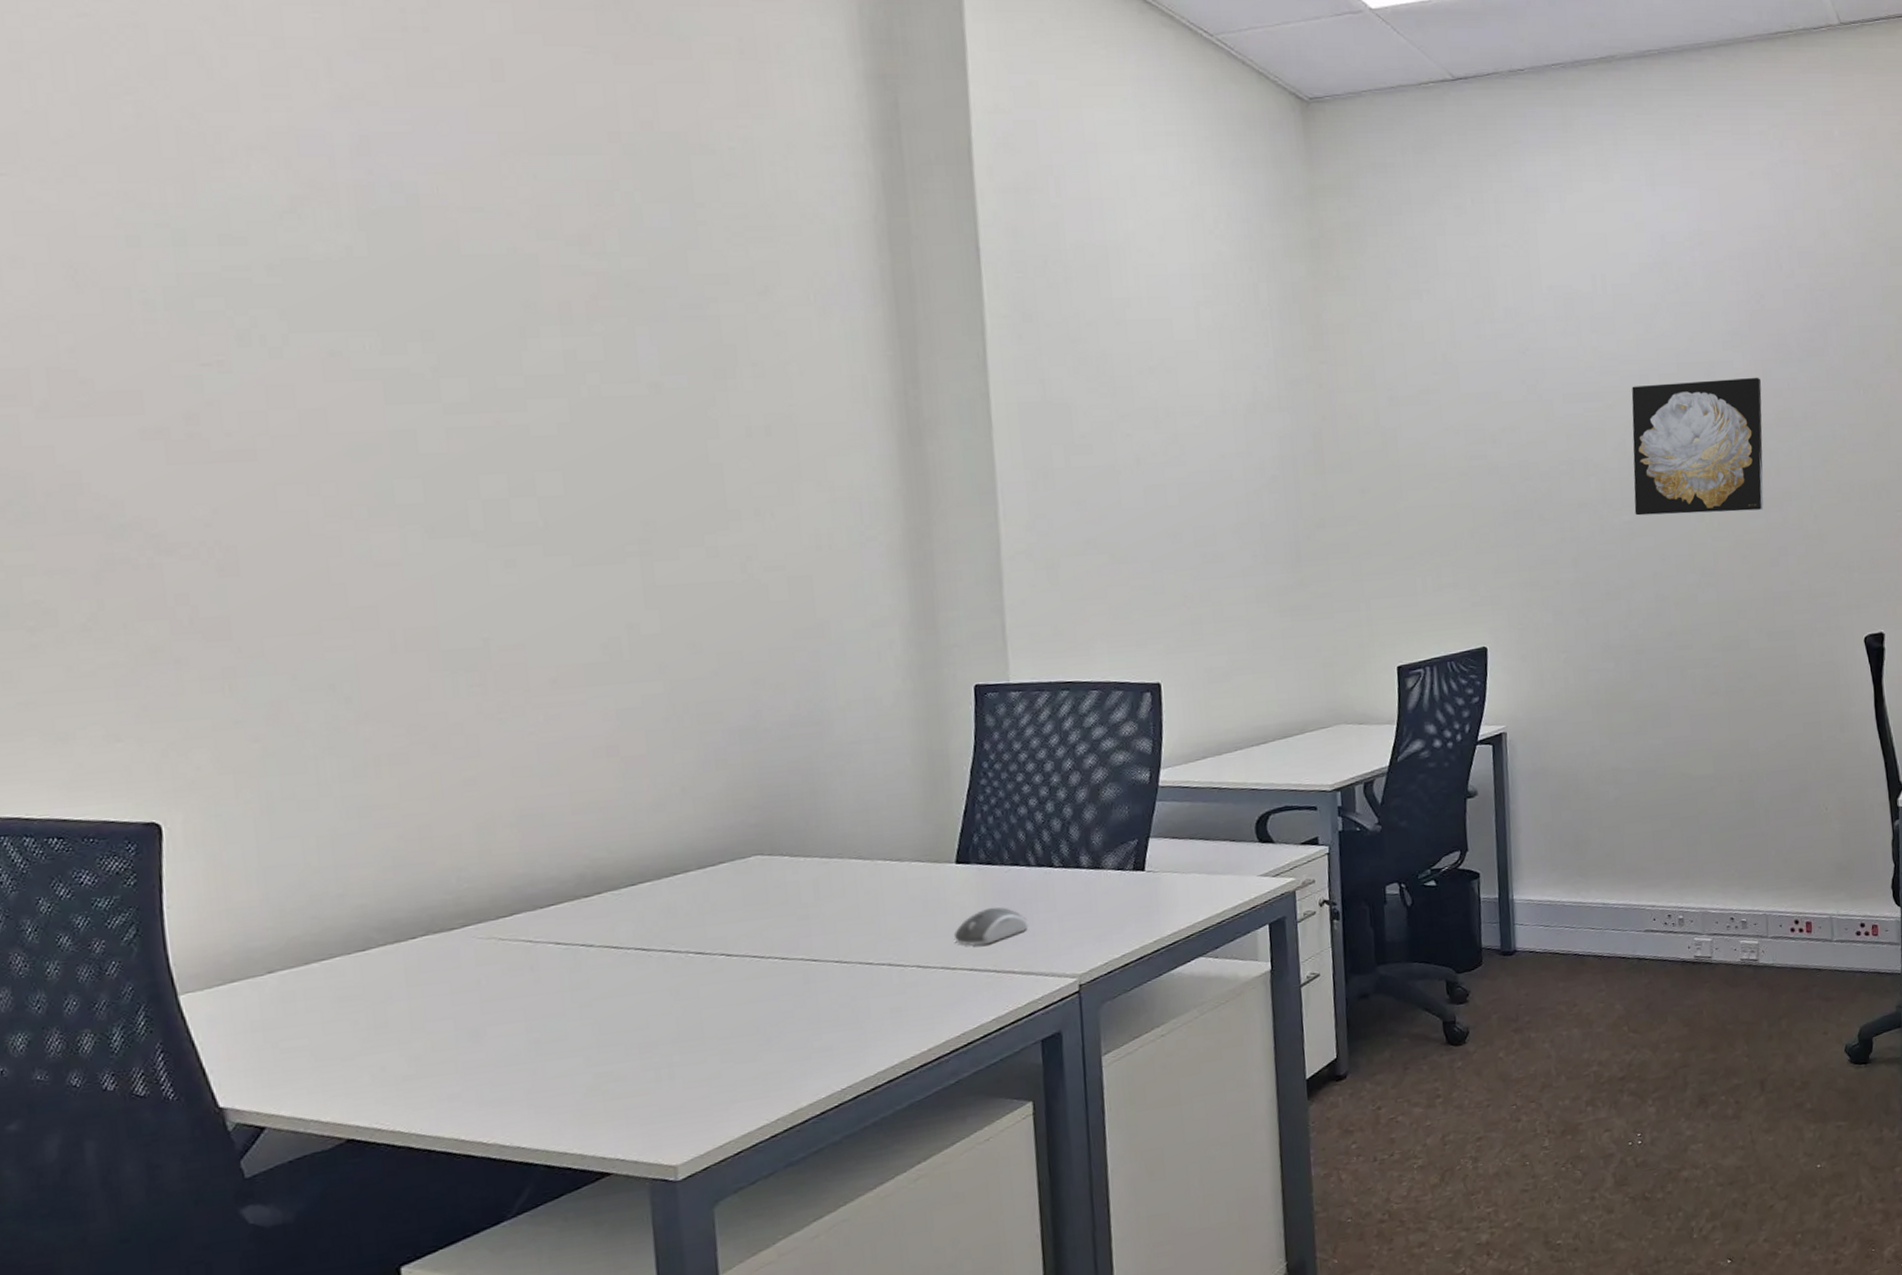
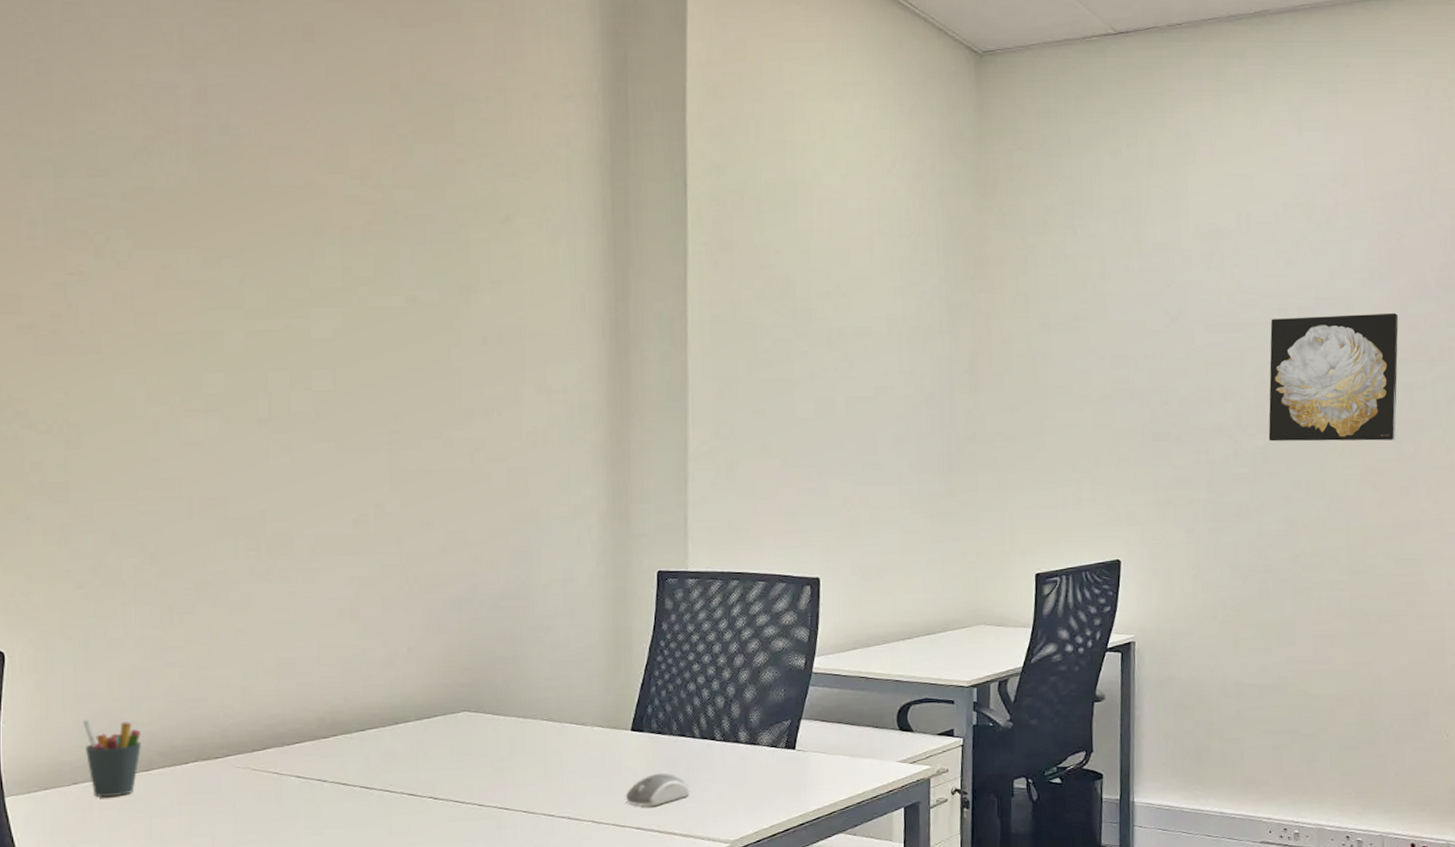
pen holder: none [274,895,354,986] -> present [83,720,141,797]

